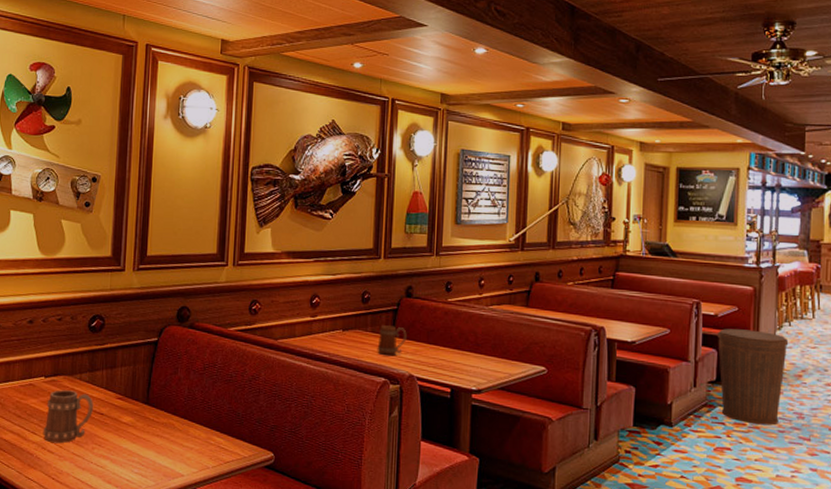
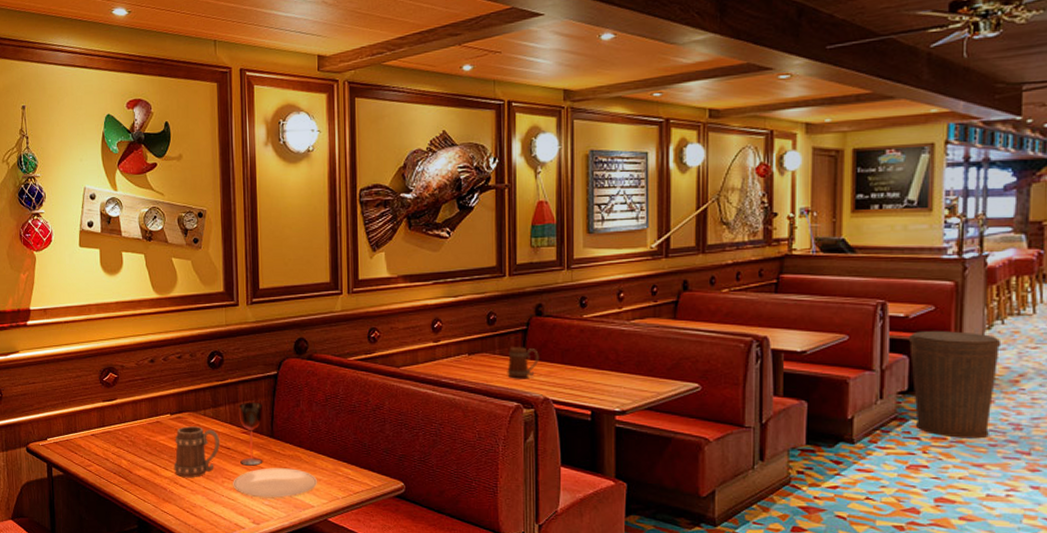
plate: none [103,435,190,467] -> present [233,468,318,499]
wineglass: none [113,367,140,433] -> present [238,402,263,466]

